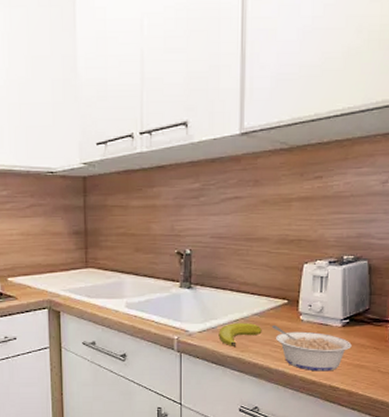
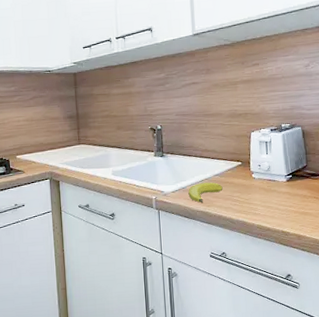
legume: present [271,325,352,372] -> none [230,183,296,220]

